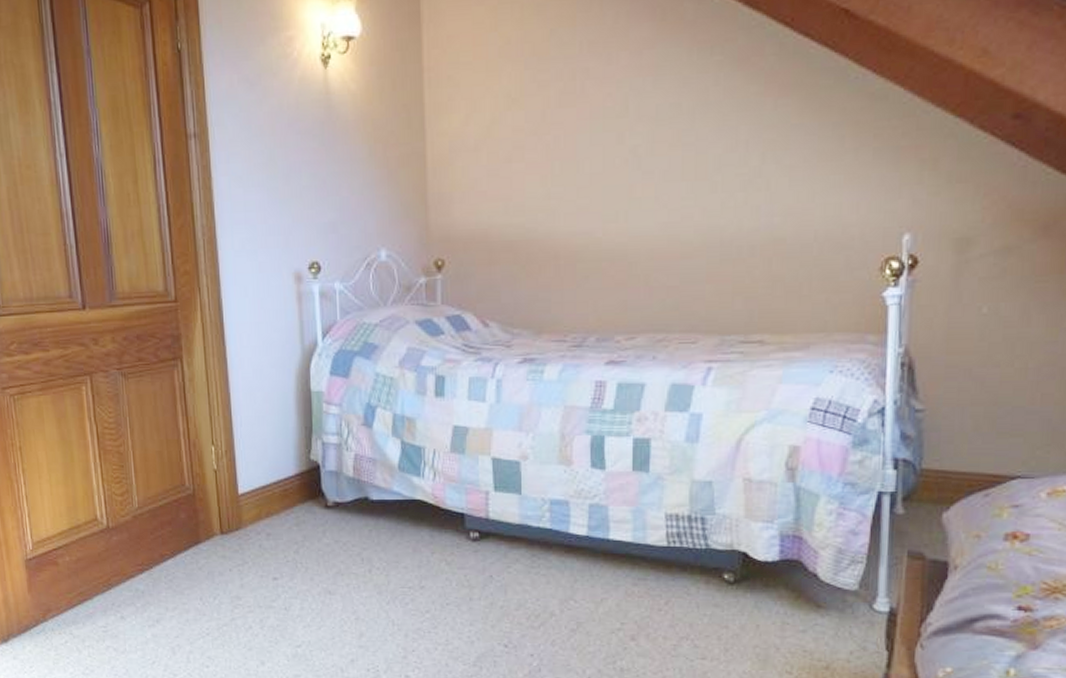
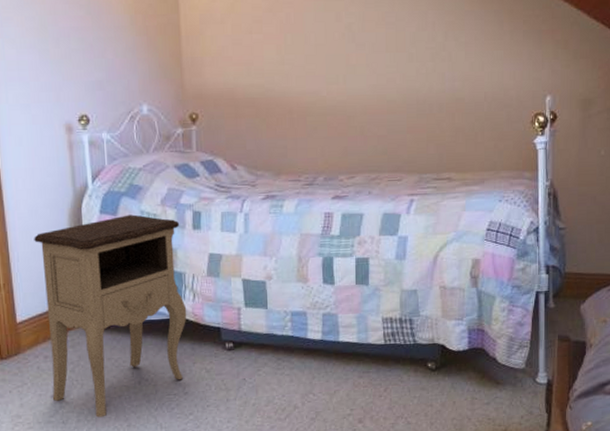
nightstand: none [258,377,426,607] -> present [34,214,187,418]

